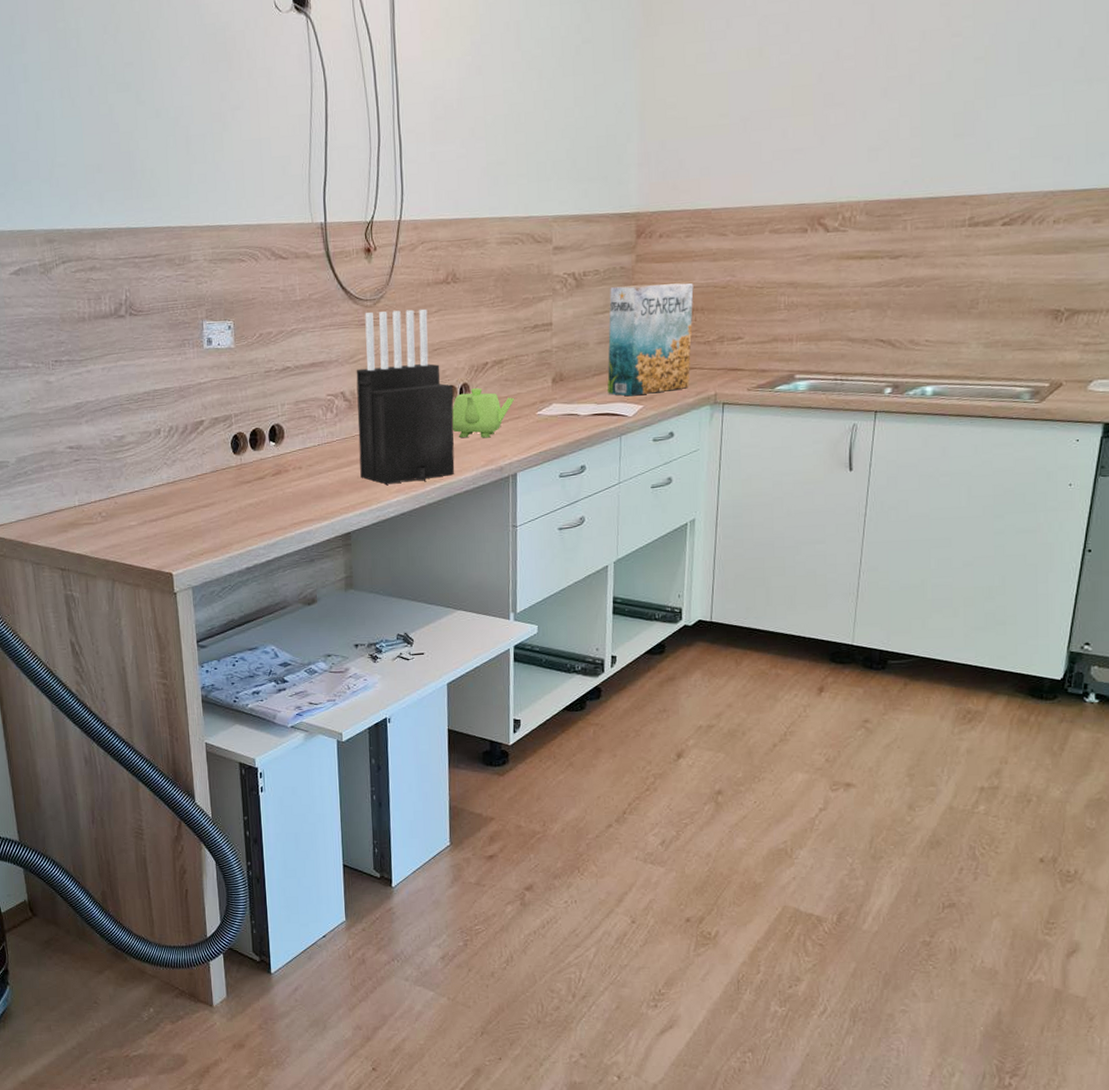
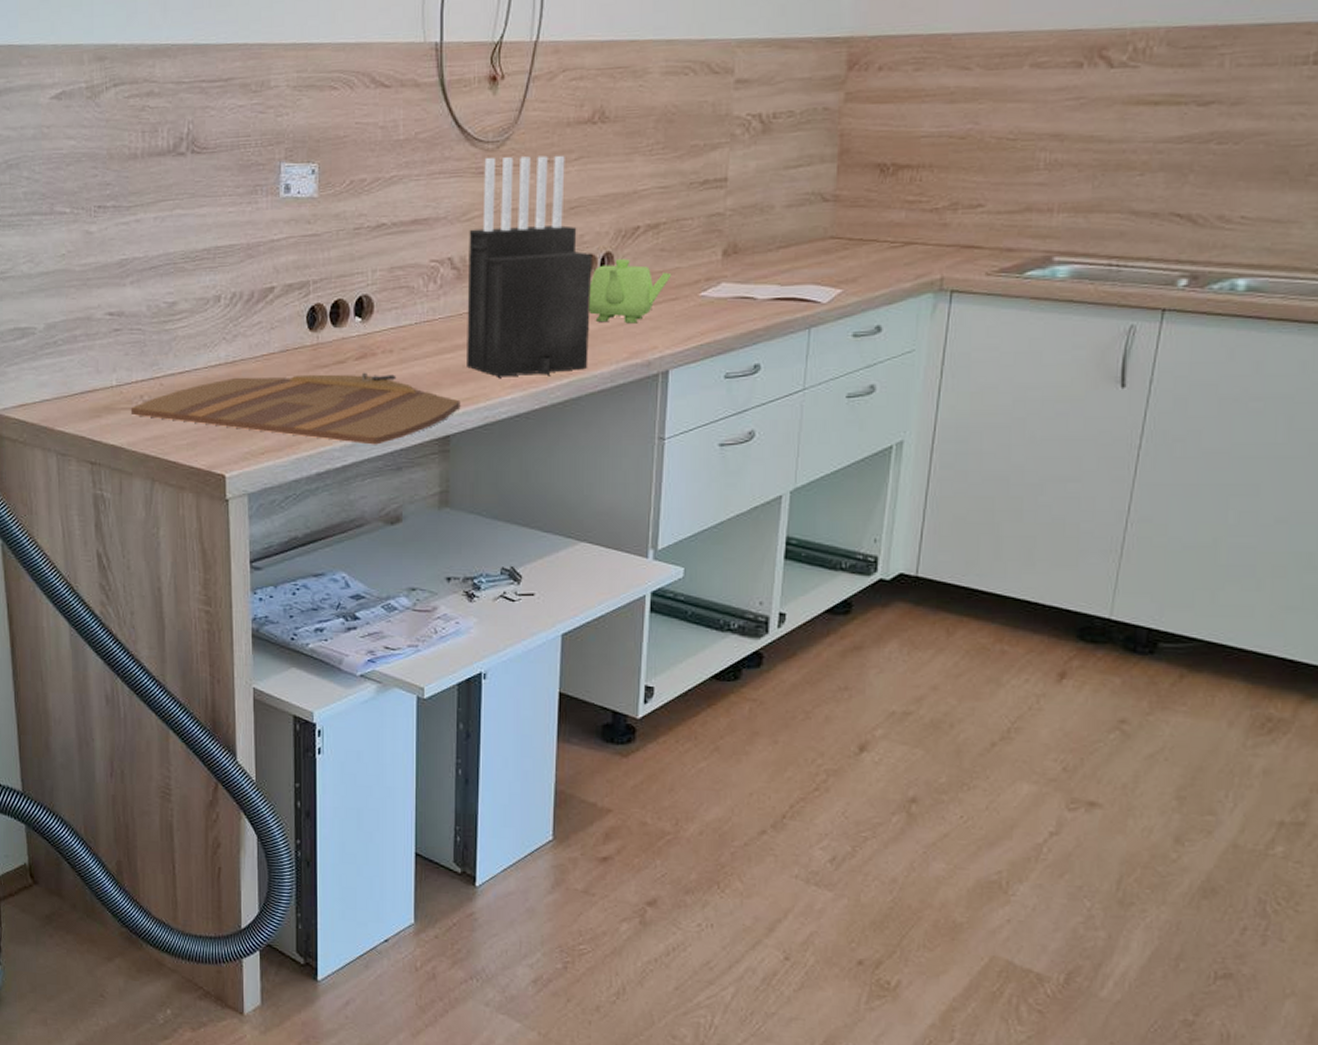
cutting board: none [91,485,358,543] -> present [130,372,461,445]
cereal box: present [607,283,694,396] -> none [796,130,921,277]

